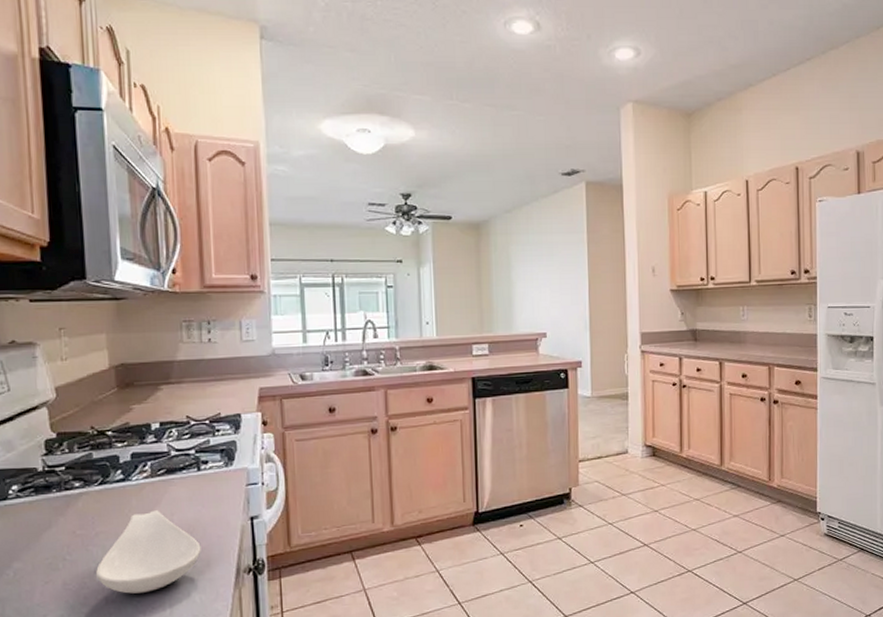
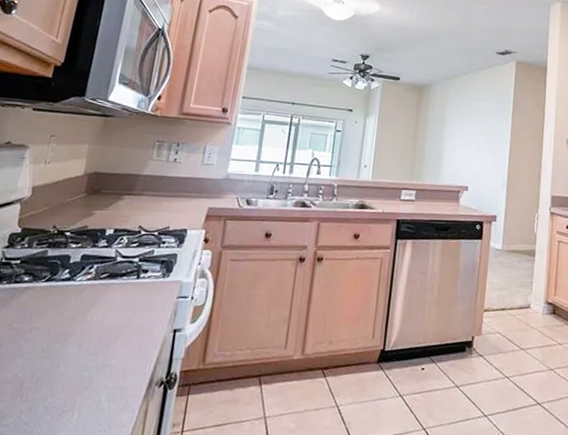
spoon rest: present [96,510,201,594] -> none [18,312,122,395]

